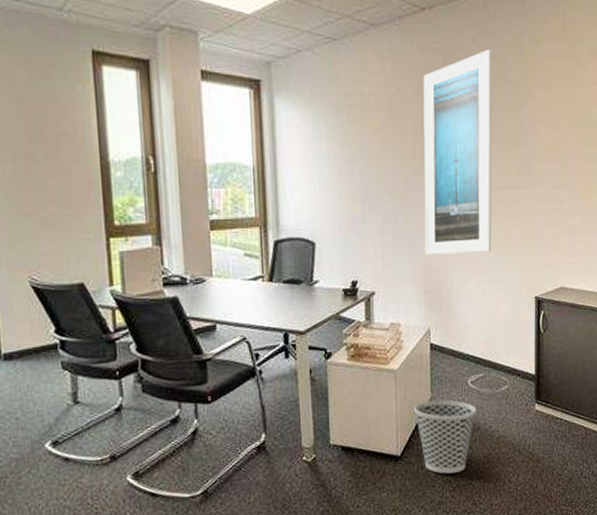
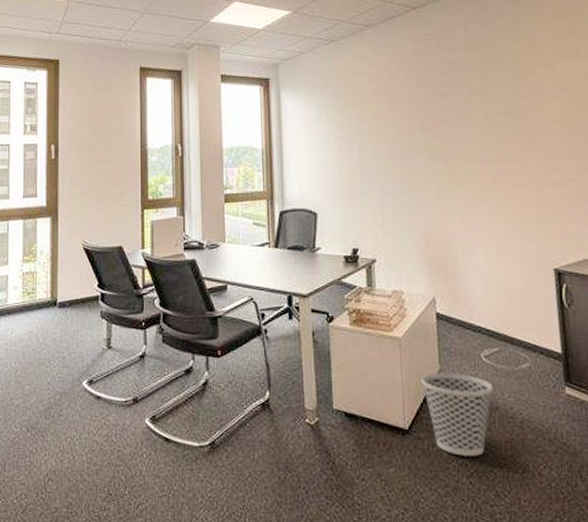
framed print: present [423,49,492,255] -> none [417,35,499,225]

